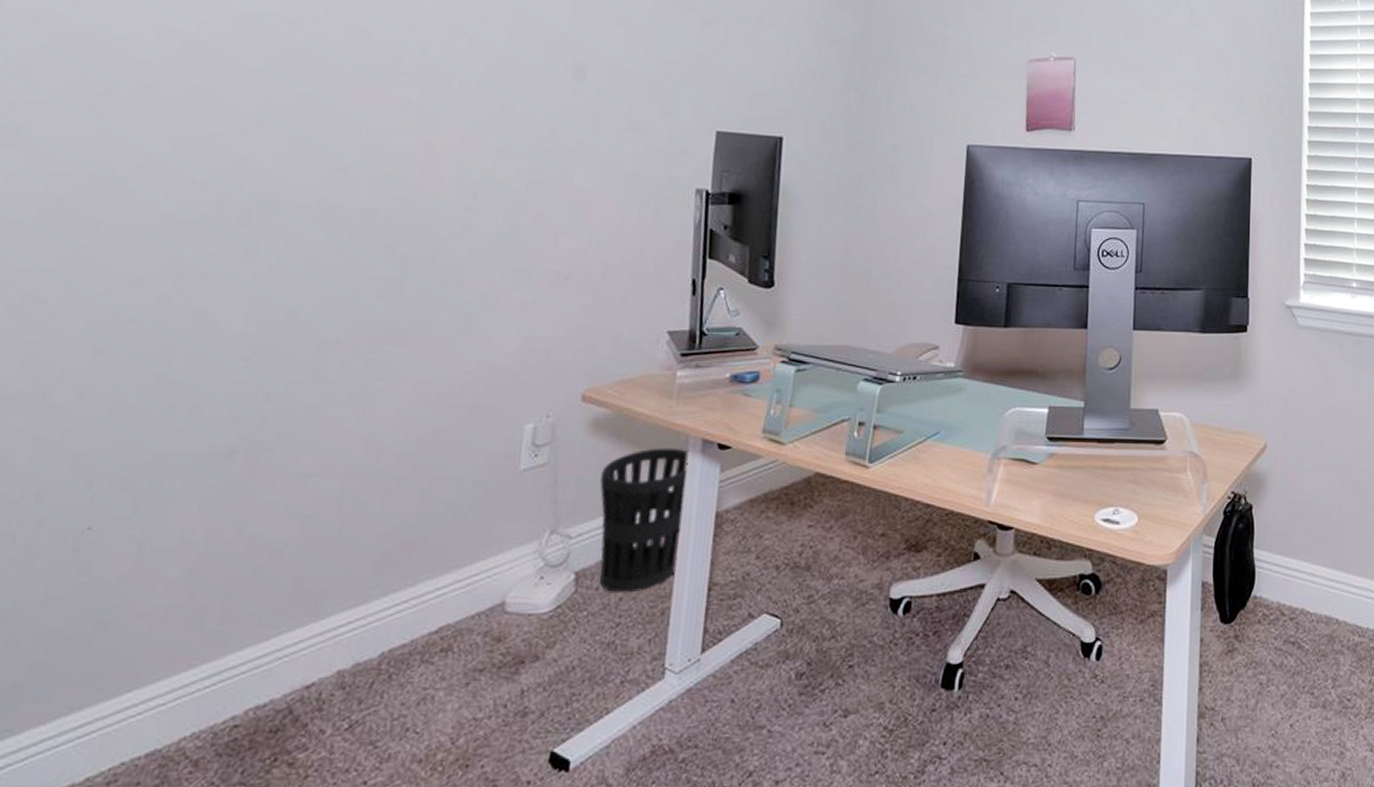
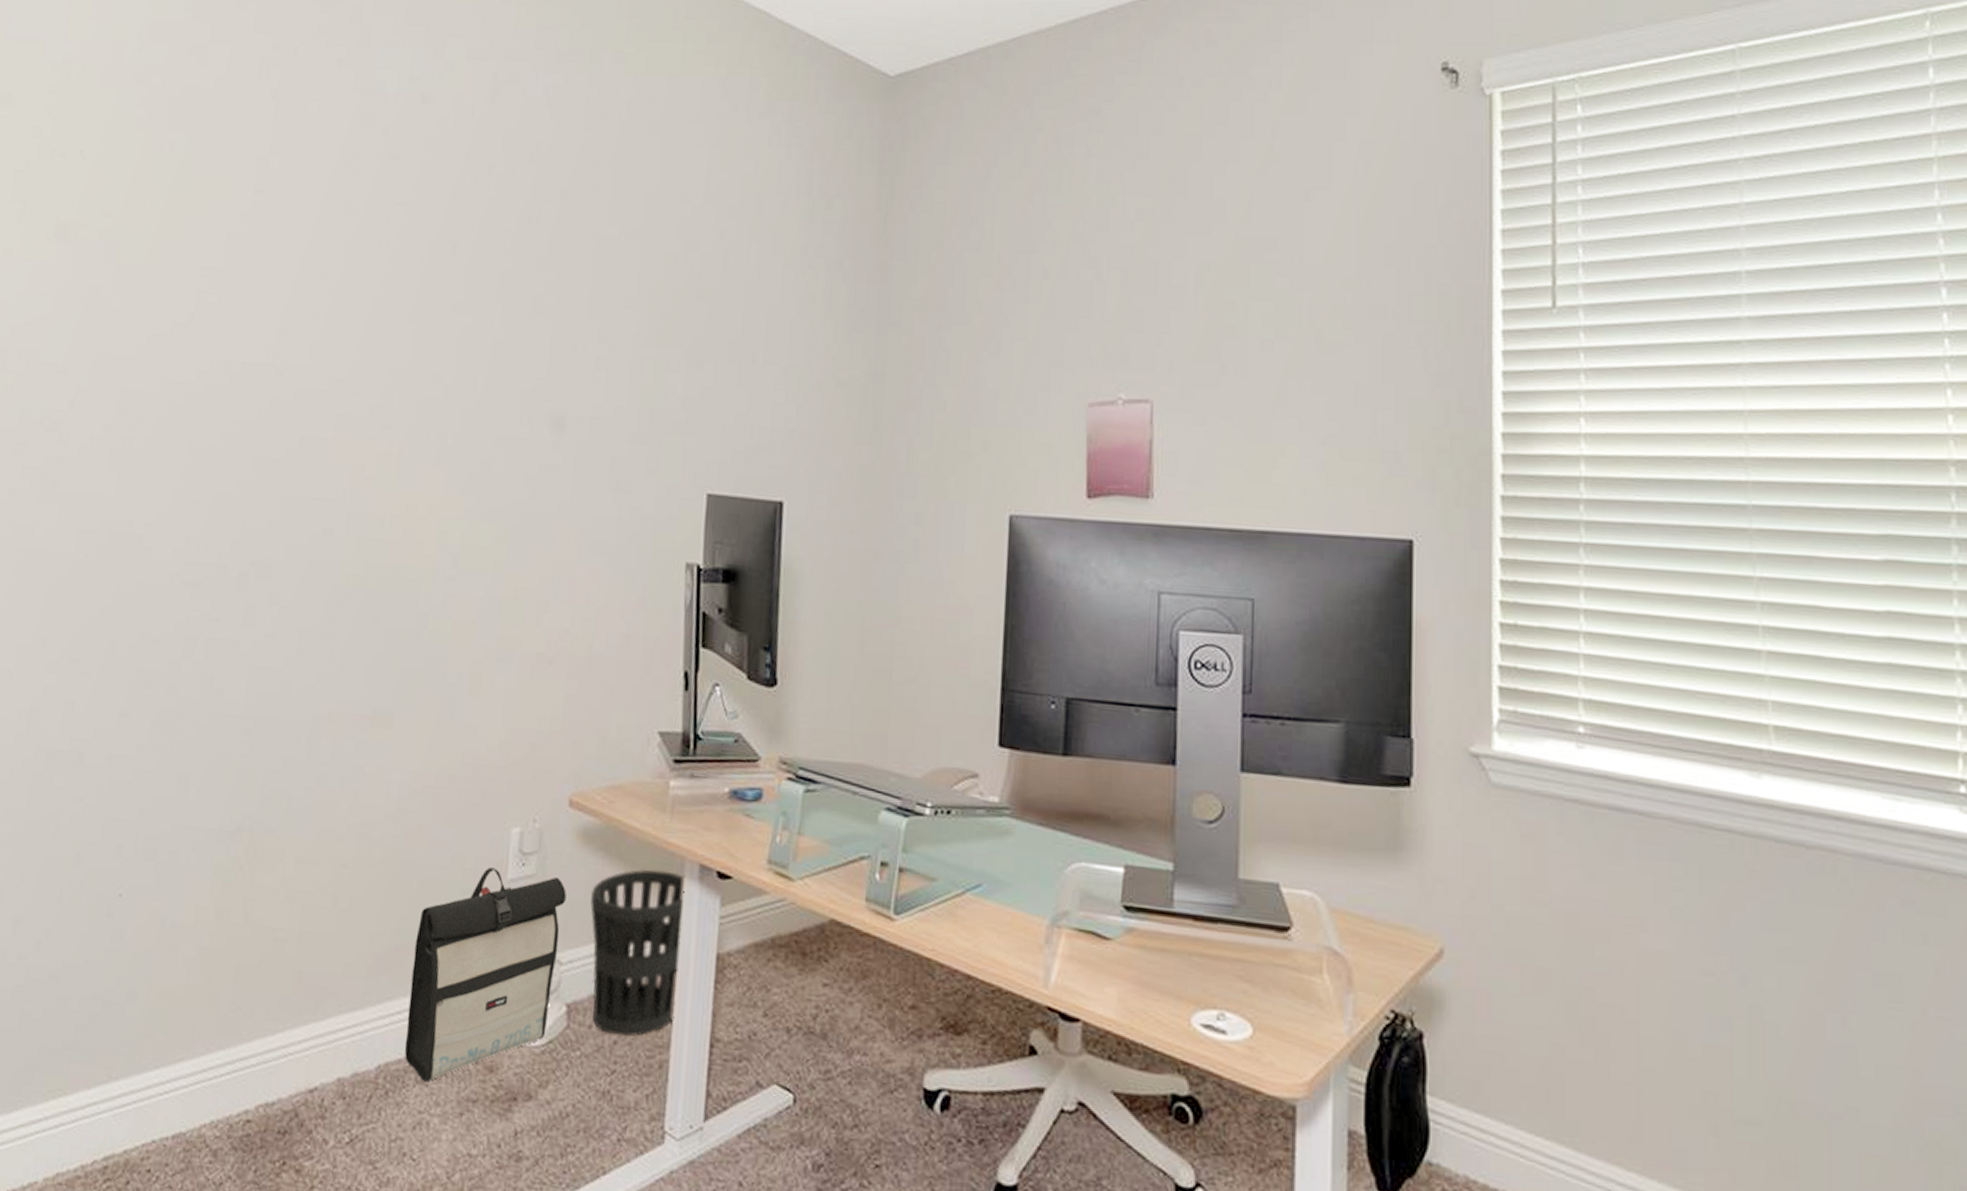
backpack: none [410,461,578,661] -> present [404,867,567,1082]

